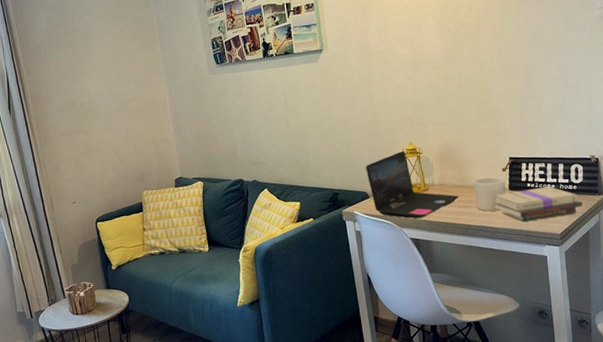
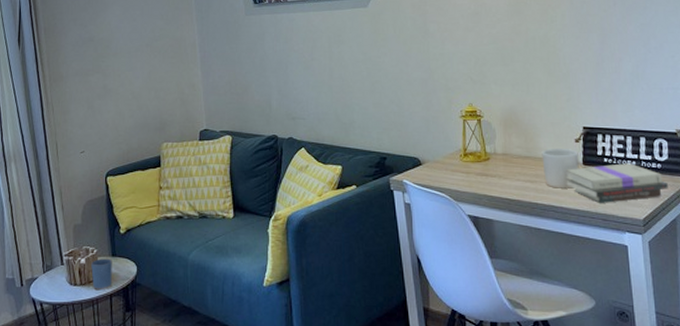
mug: none [89,291,108,317] -> present [91,258,112,289]
laptop: present [365,151,460,218] -> none [417,113,526,192]

